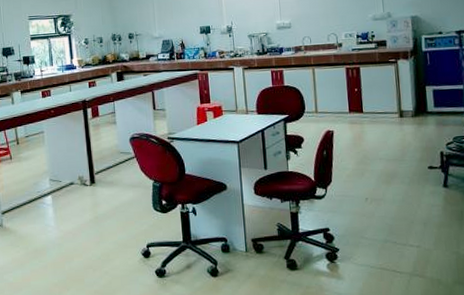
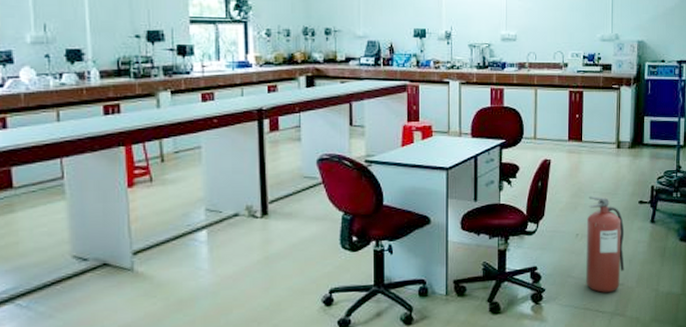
fire extinguisher: none [374,162,420,255] -> present [586,196,625,293]

